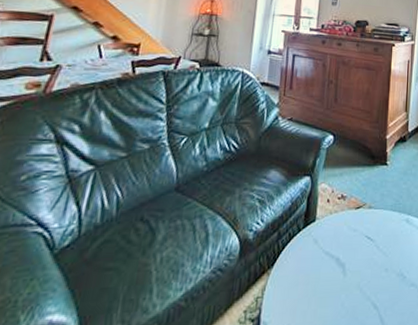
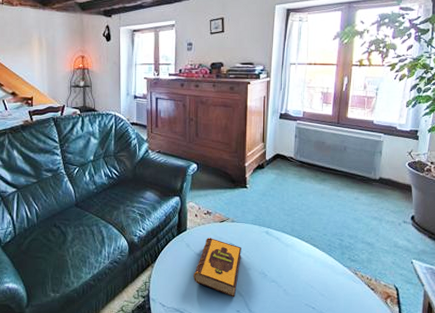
hardback book: none [319,230,378,312] -> present [194,238,241,298]

